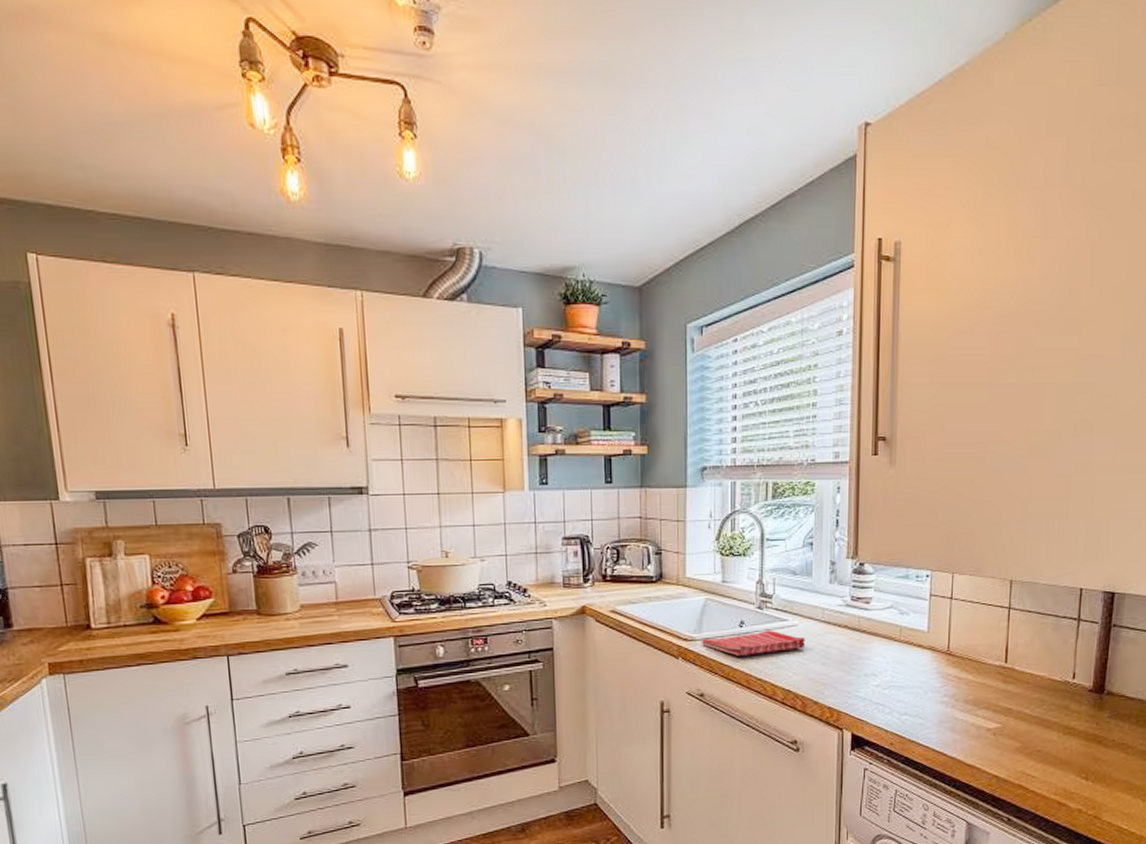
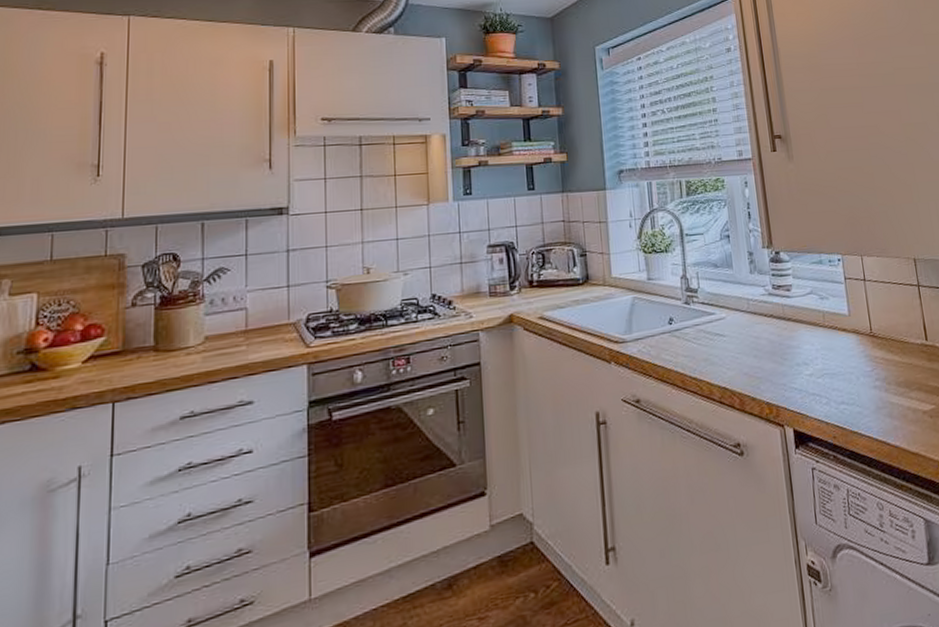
dish towel: present [701,630,806,656] -> none [632,325,736,356]

